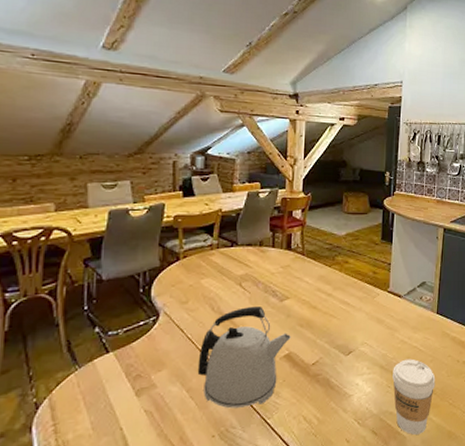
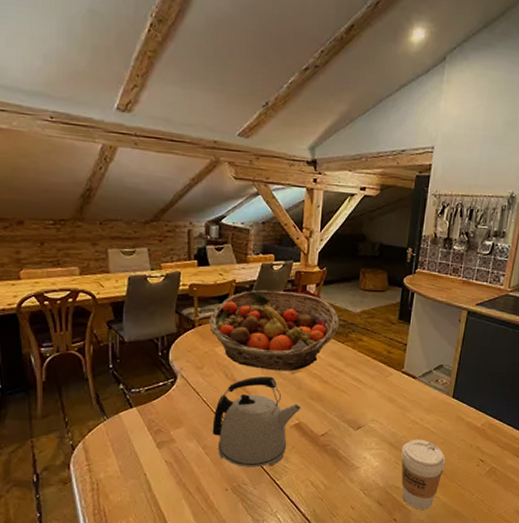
fruit basket: none [194,217,325,300] -> present [209,290,339,371]

